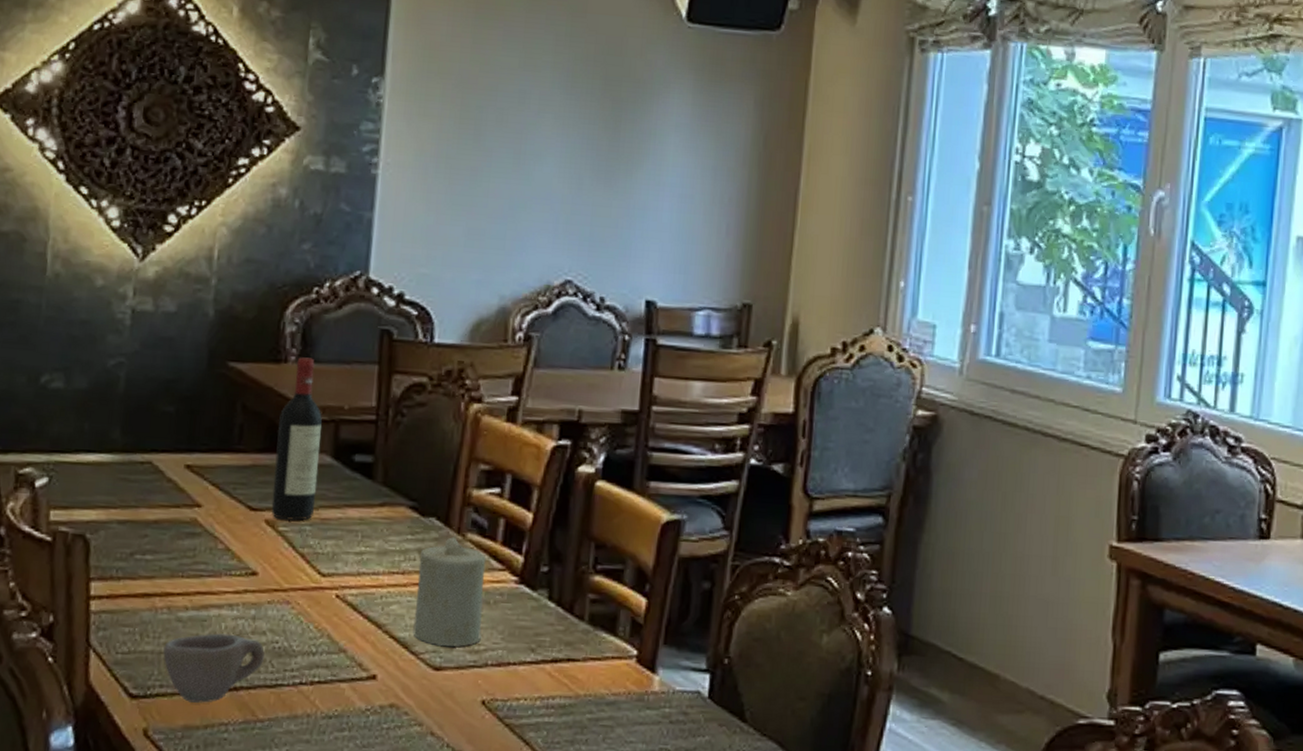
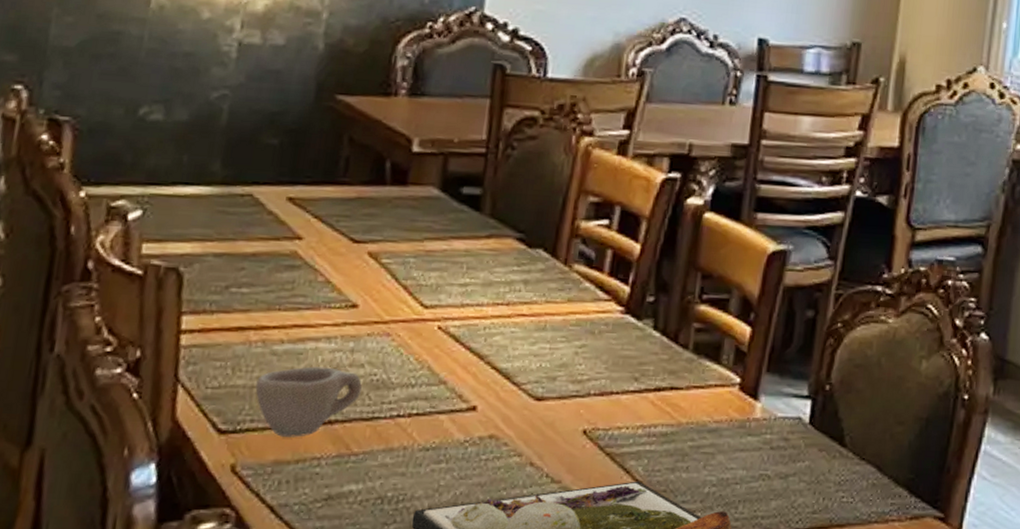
wine bottle: present [271,357,322,521] -> none [375,90,431,253]
candle: present [413,536,486,647] -> none [515,267,593,377]

